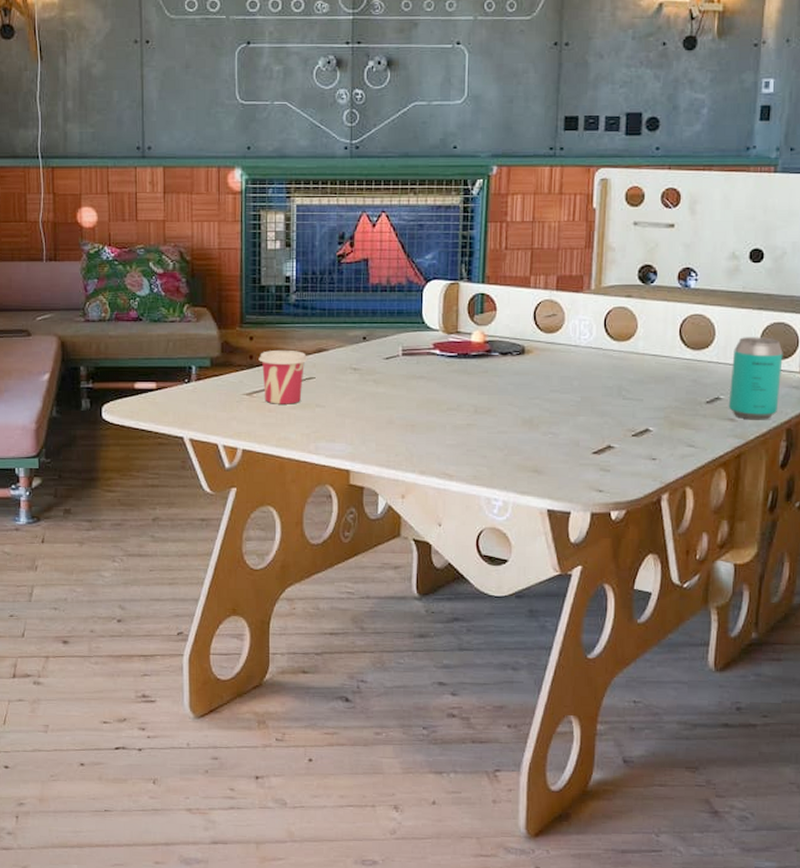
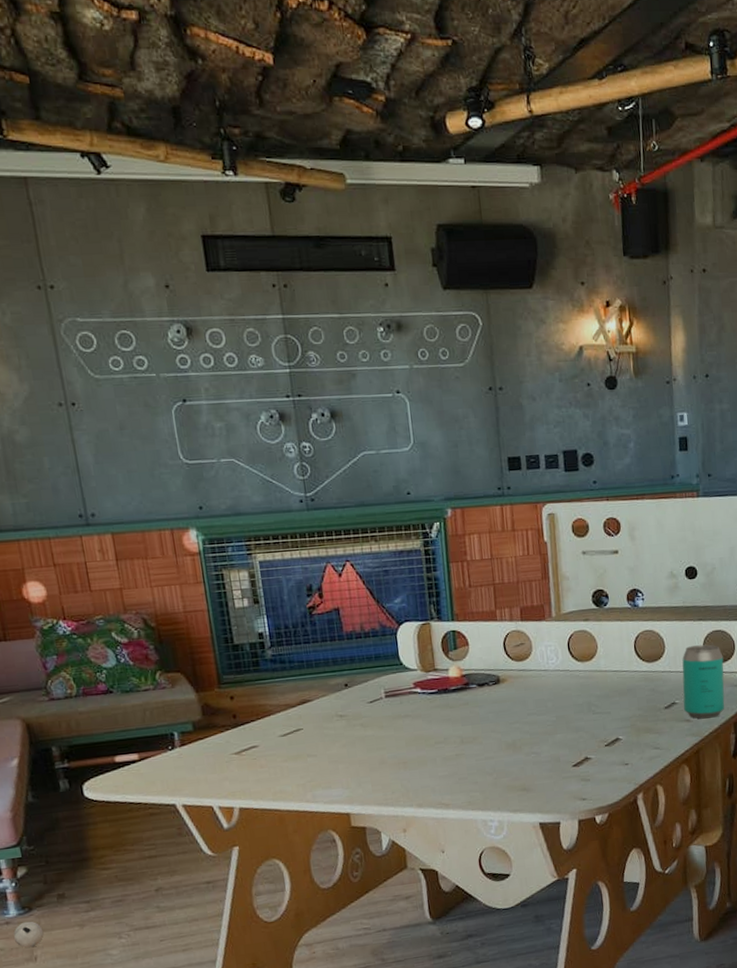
ball: none [20,531,47,557] -> present [13,921,44,949]
cup: present [258,349,308,404] -> none [242,705,293,760]

